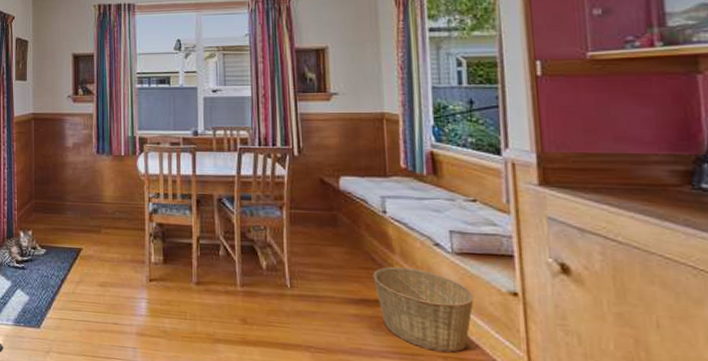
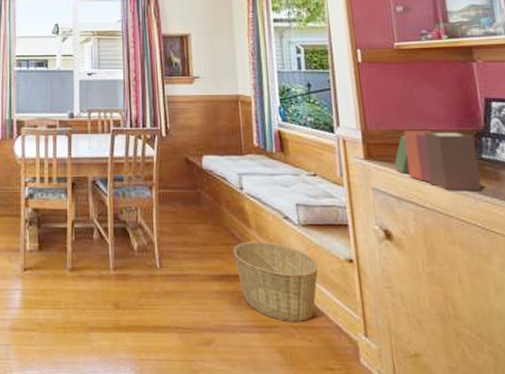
books: none [577,154,698,226] -> present [394,131,482,191]

